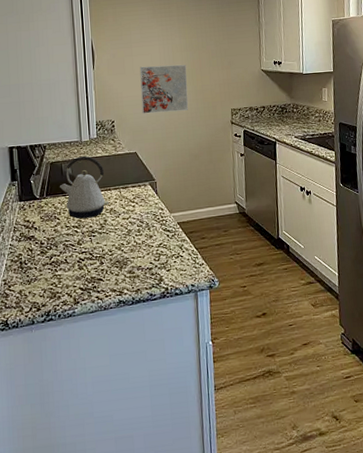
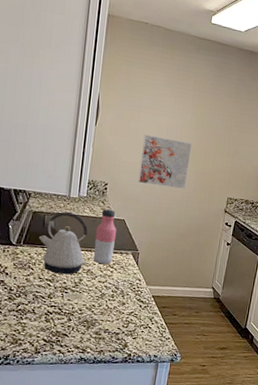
water bottle: none [111,145,132,201] -> present [93,209,117,265]

